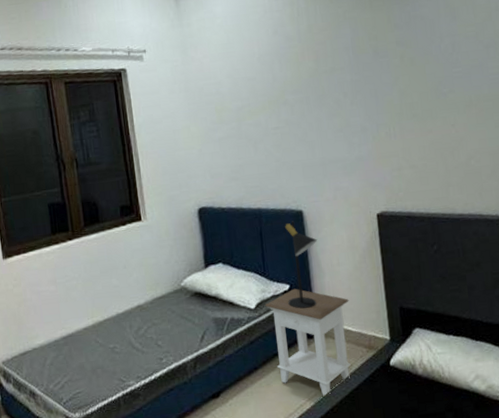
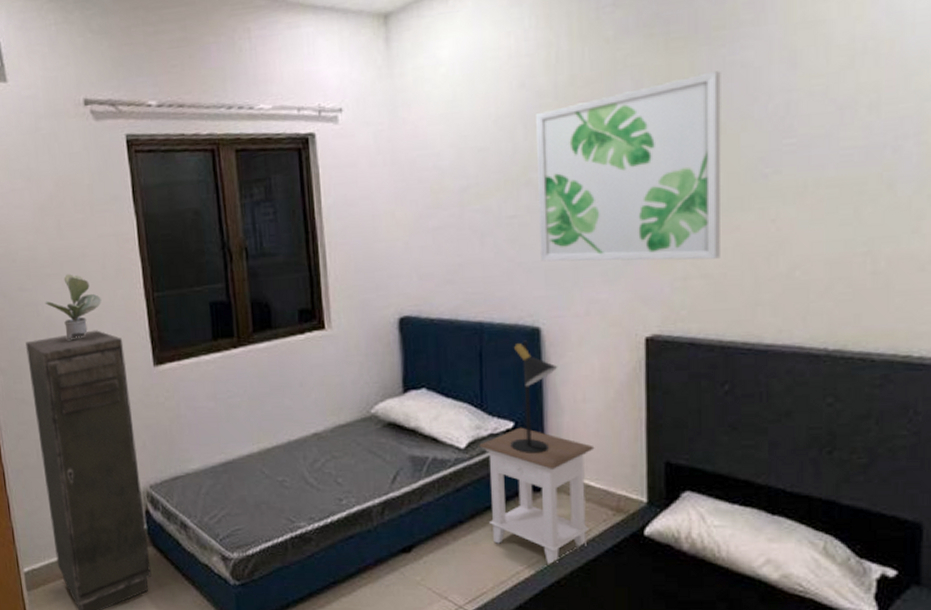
wall art: none [287,22,421,161] -> present [536,71,721,262]

